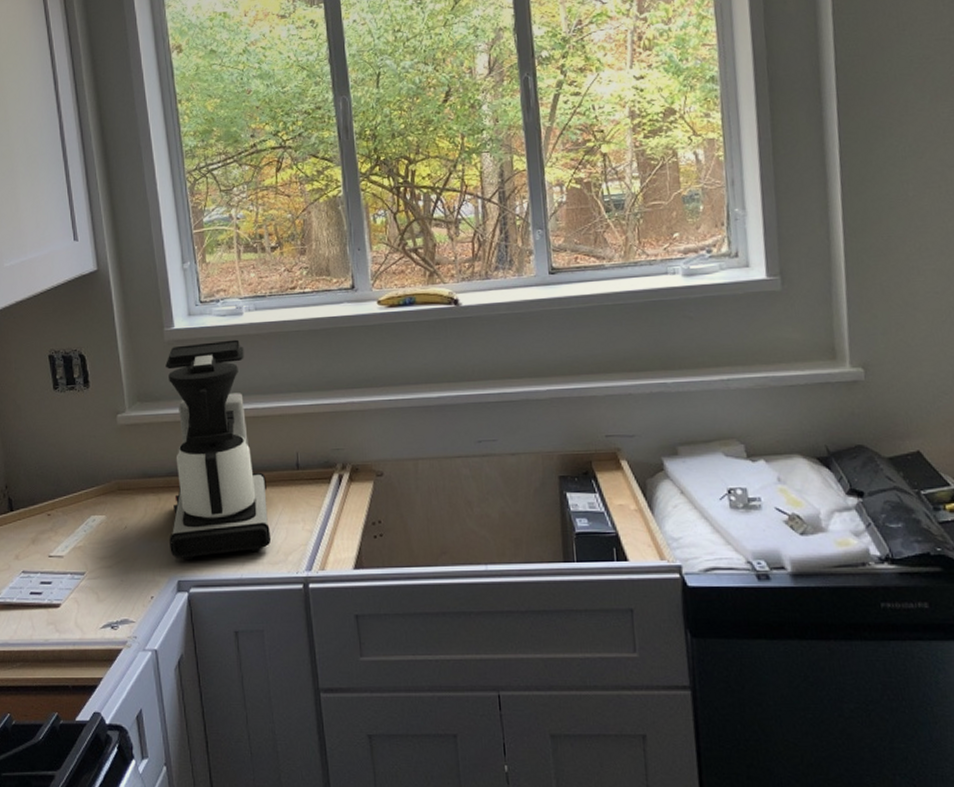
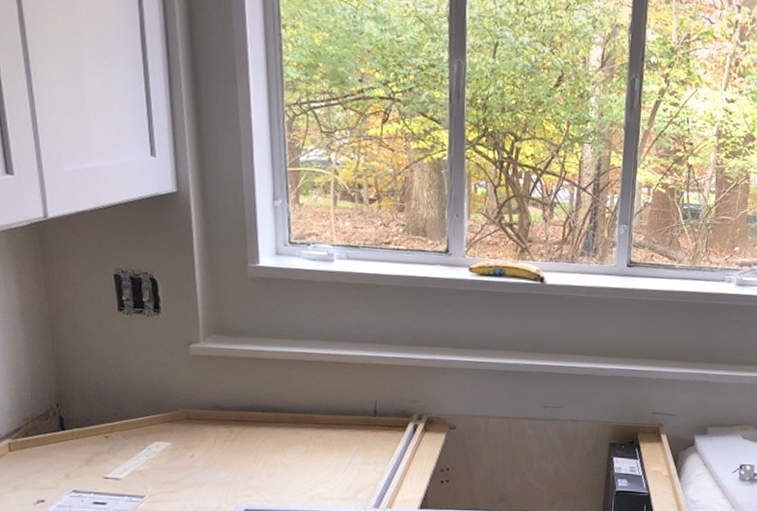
coffee maker: present [165,339,272,560] -> none [238,283,343,491]

